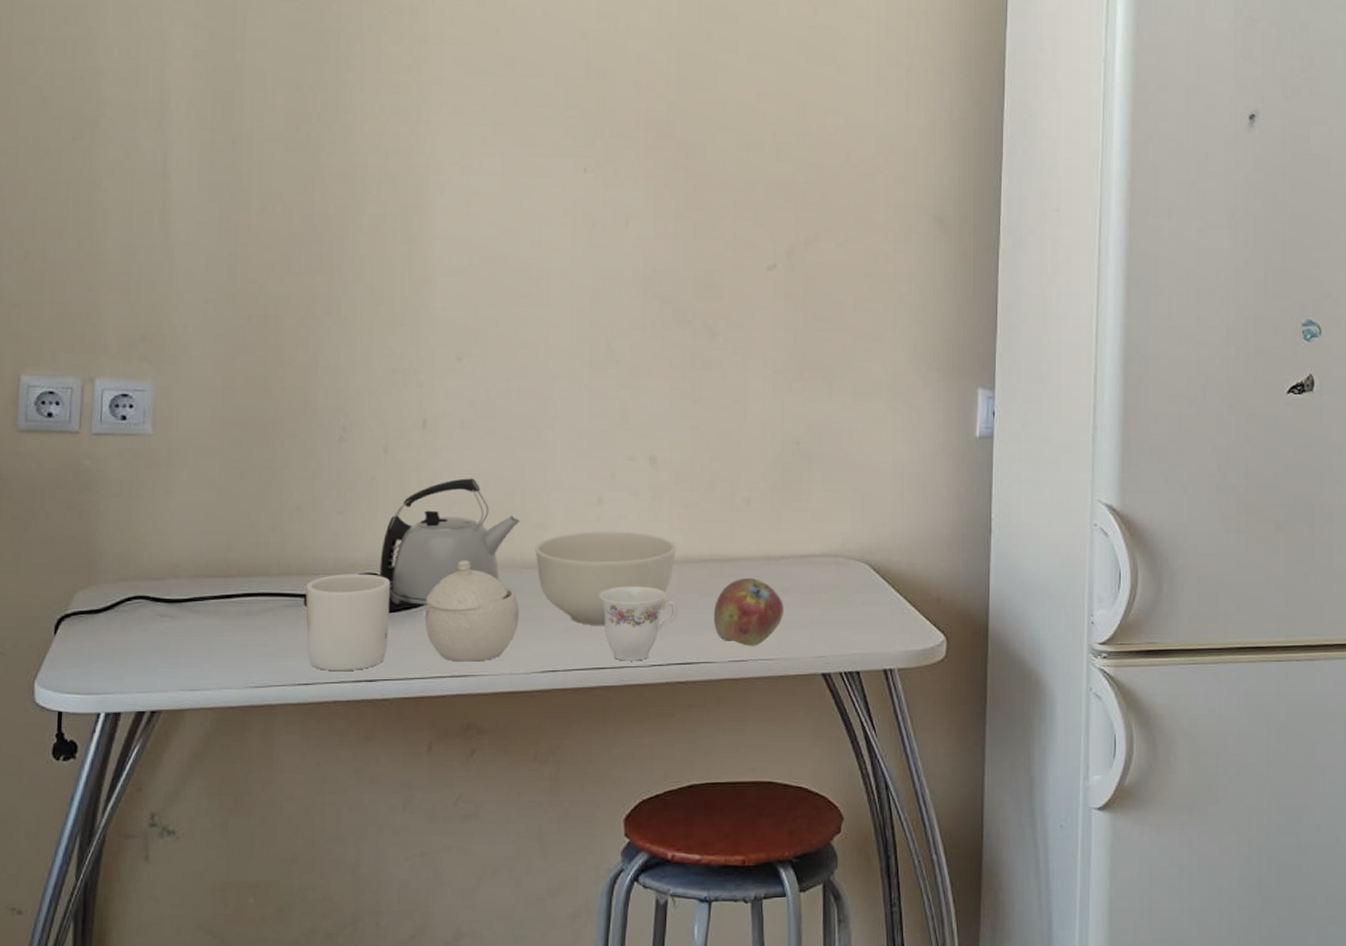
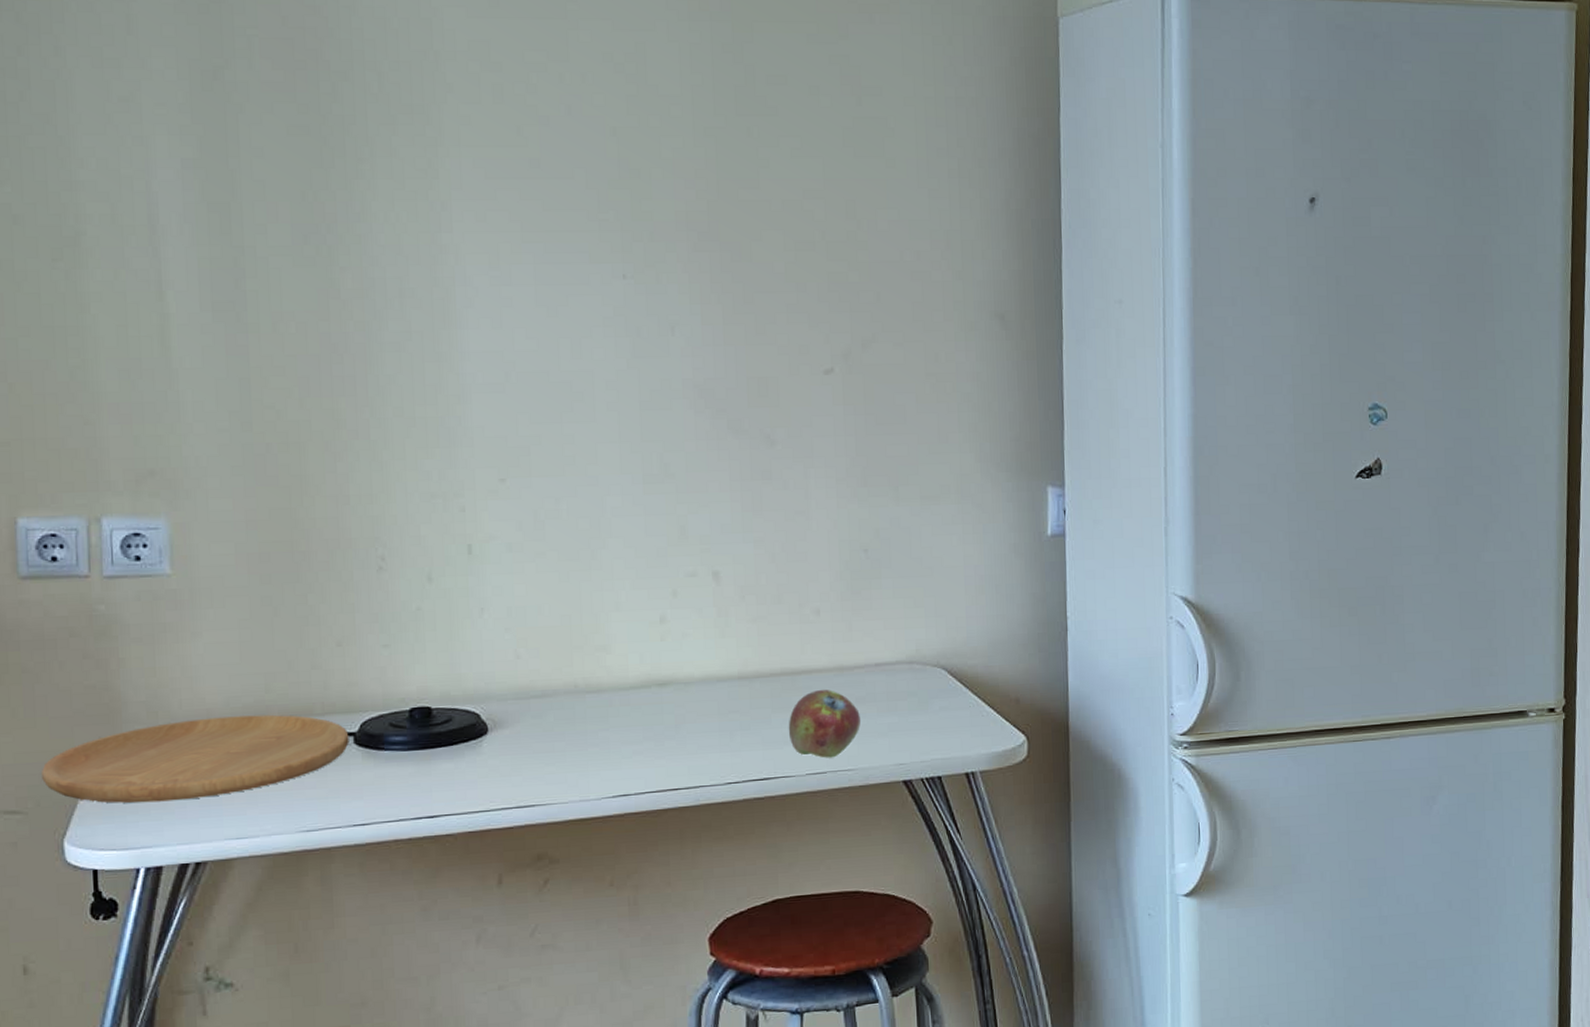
cutting board: none [21,572,300,650] -> present [42,714,349,803]
mug: present [305,573,391,670] -> none [354,707,448,809]
kettle: present [379,478,520,605] -> none [432,603,579,738]
sugar bowl: present [424,561,519,662] -> none [484,688,585,792]
bowl: present [535,531,677,626] -> none [597,649,747,747]
teacup: present [599,586,677,661] -> none [668,704,751,781]

